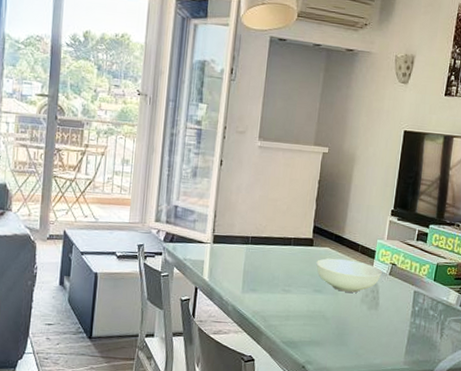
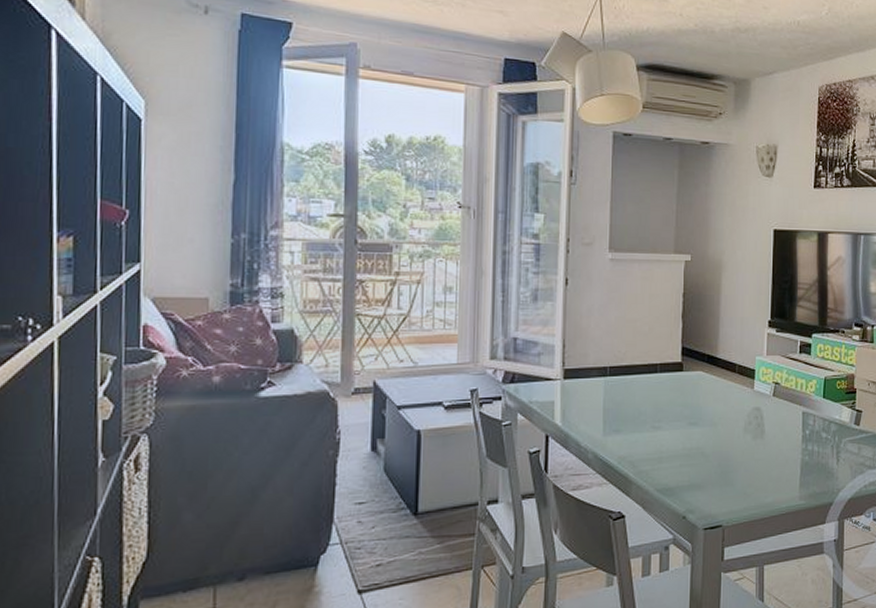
bowl: present [316,258,382,293] -> none [689,383,765,422]

